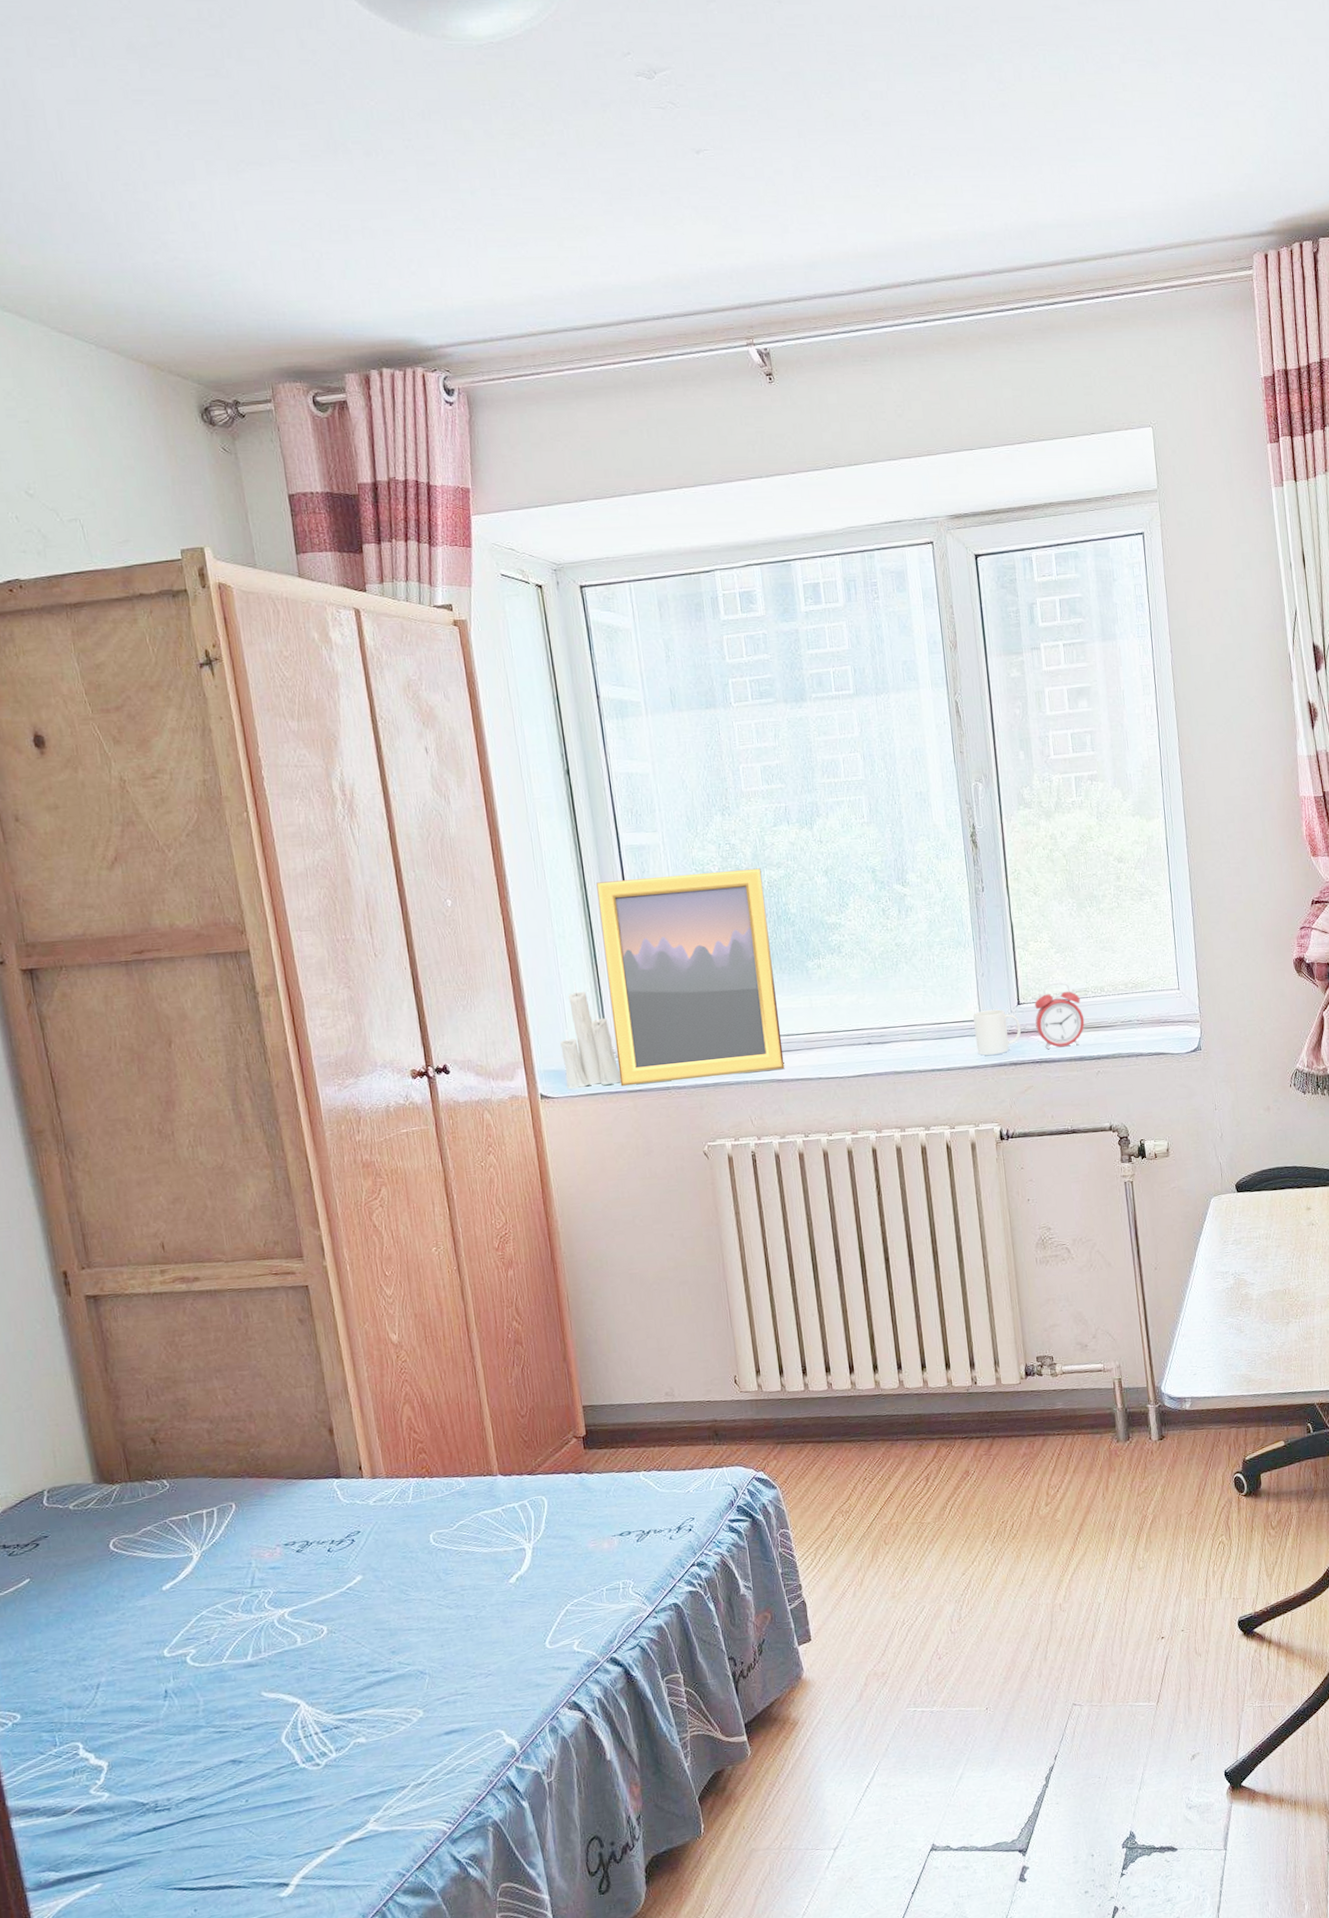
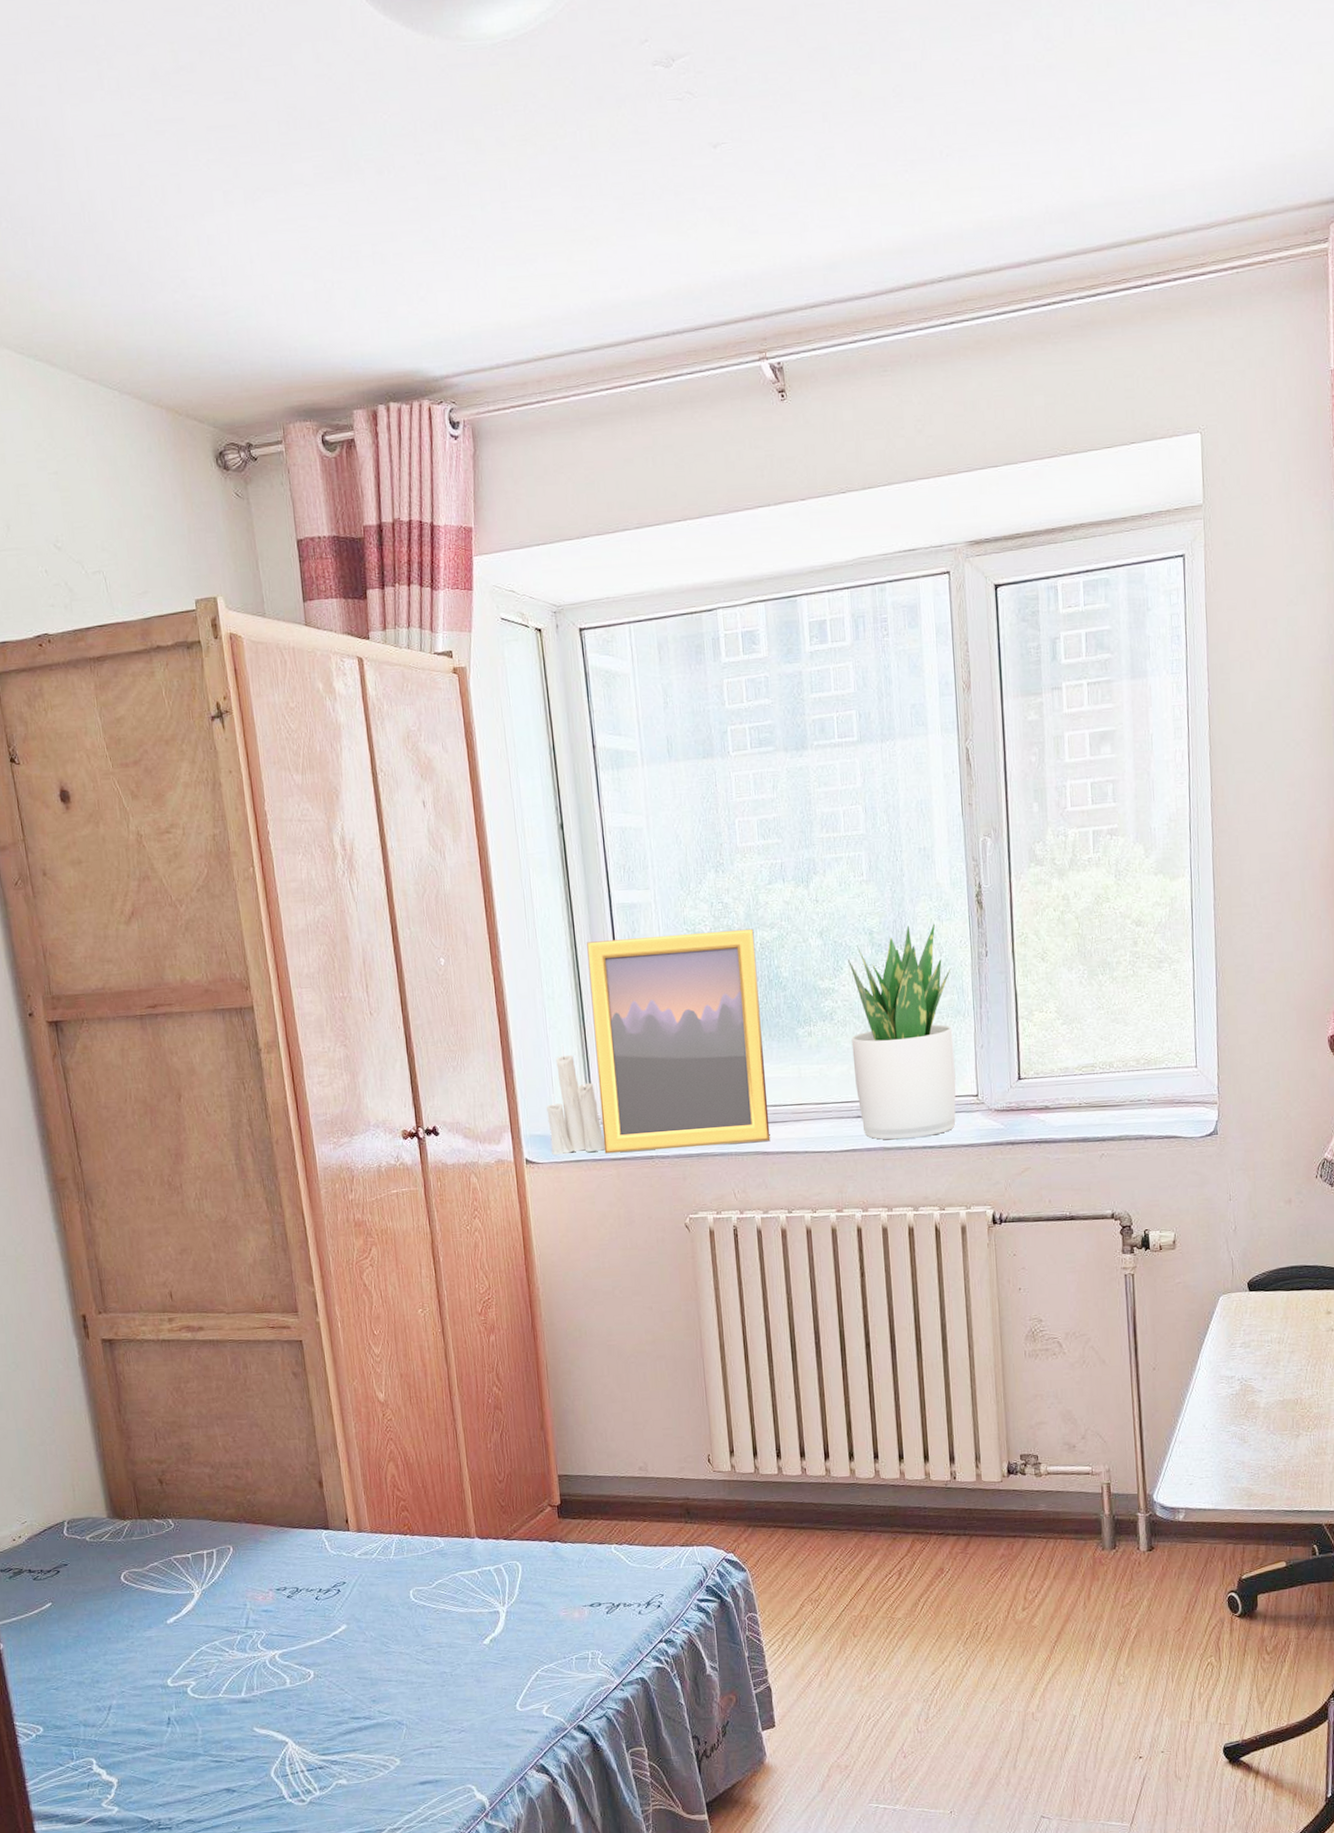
planter: none [852,862,962,1065] -> present [847,923,956,1140]
mug: present [973,1009,1022,1056] -> none [970,1084,1021,1134]
alarm clock: present [1034,982,1085,1050] -> none [1036,1056,1090,1129]

